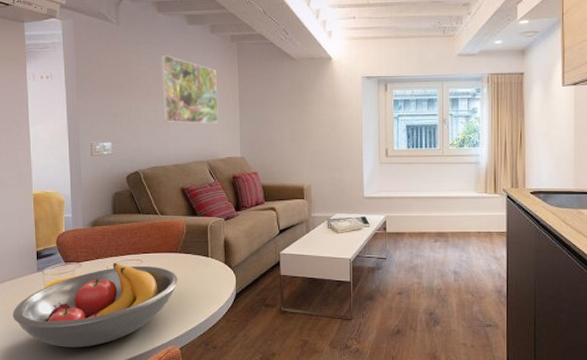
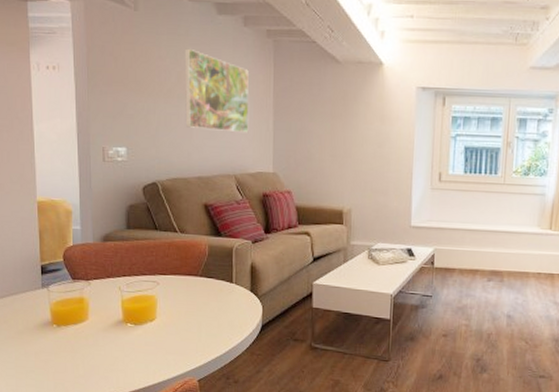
fruit bowl: present [12,263,178,348] -> none [14,283,198,373]

